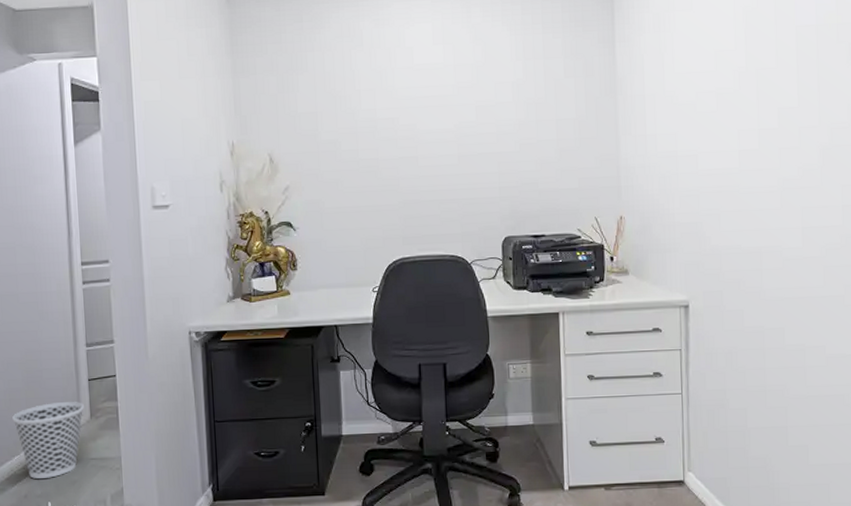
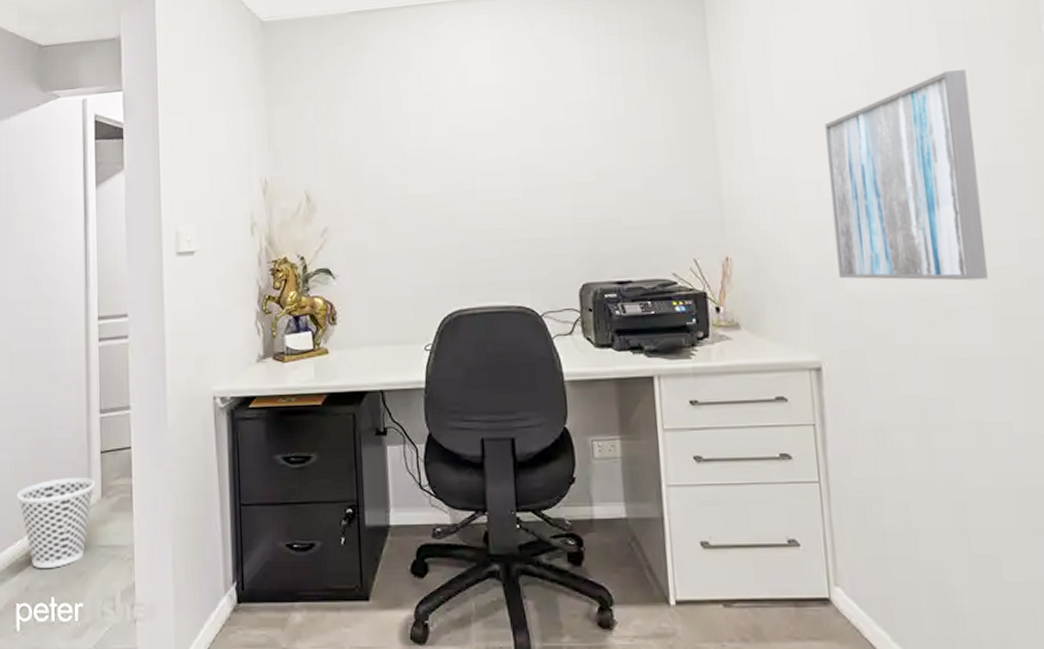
wall art: none [704,66,818,237] -> present [825,70,988,281]

